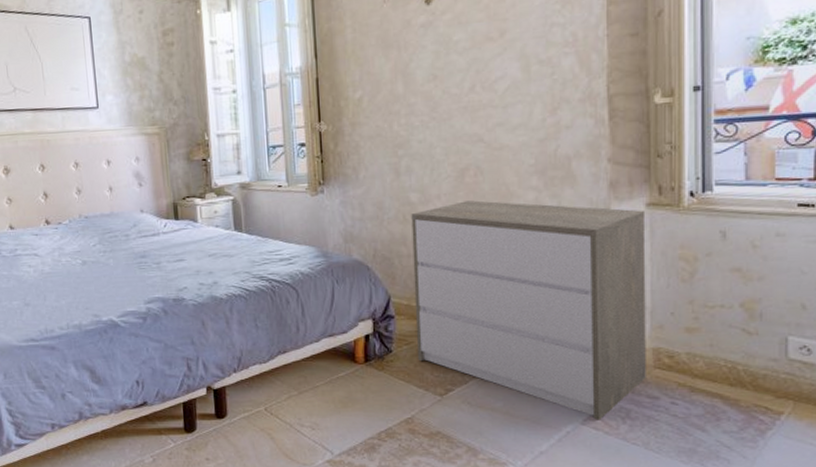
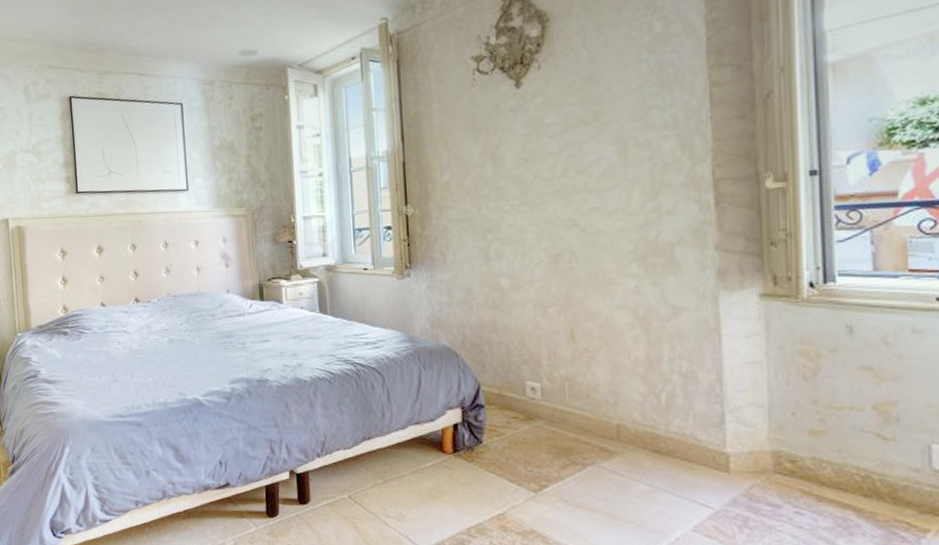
dresser: present [411,200,646,420] -> none [502,287,765,528]

